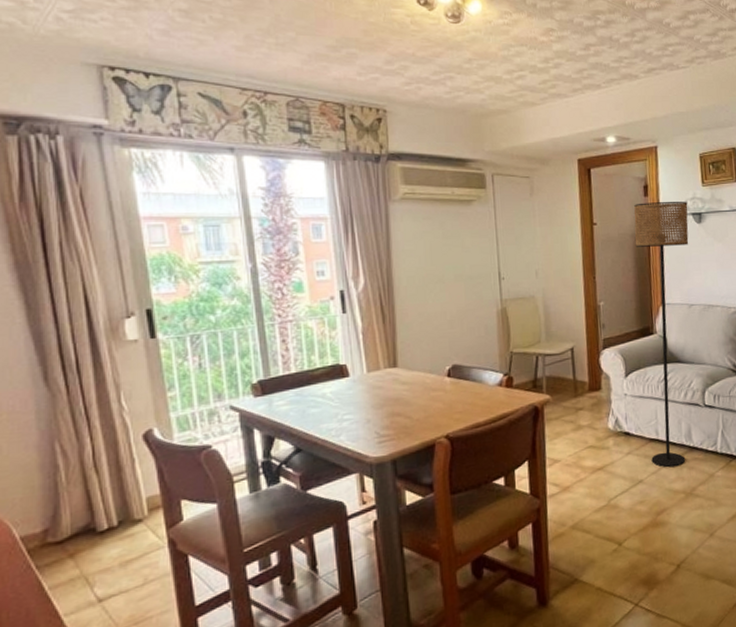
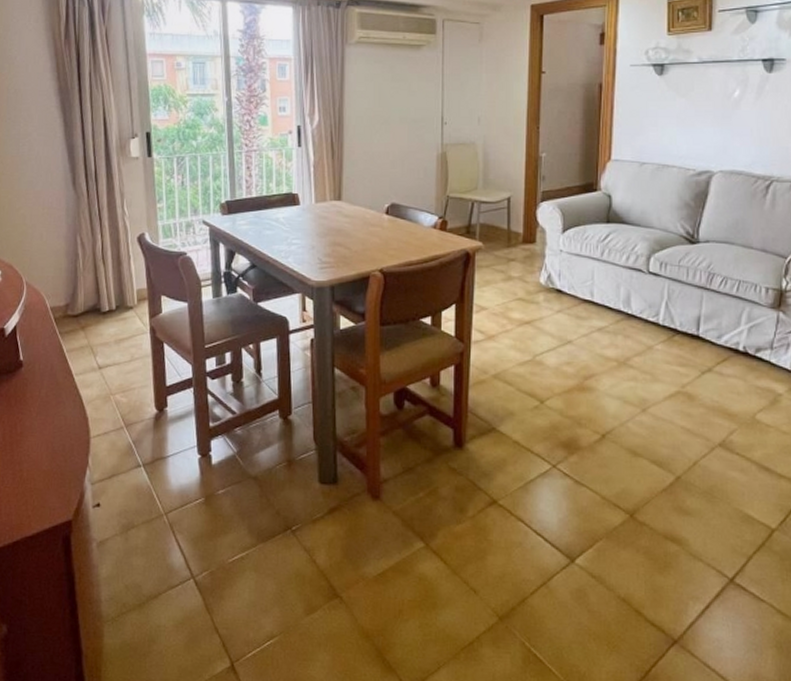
floor lamp: present [634,202,689,468] -> none [583,51,649,333]

